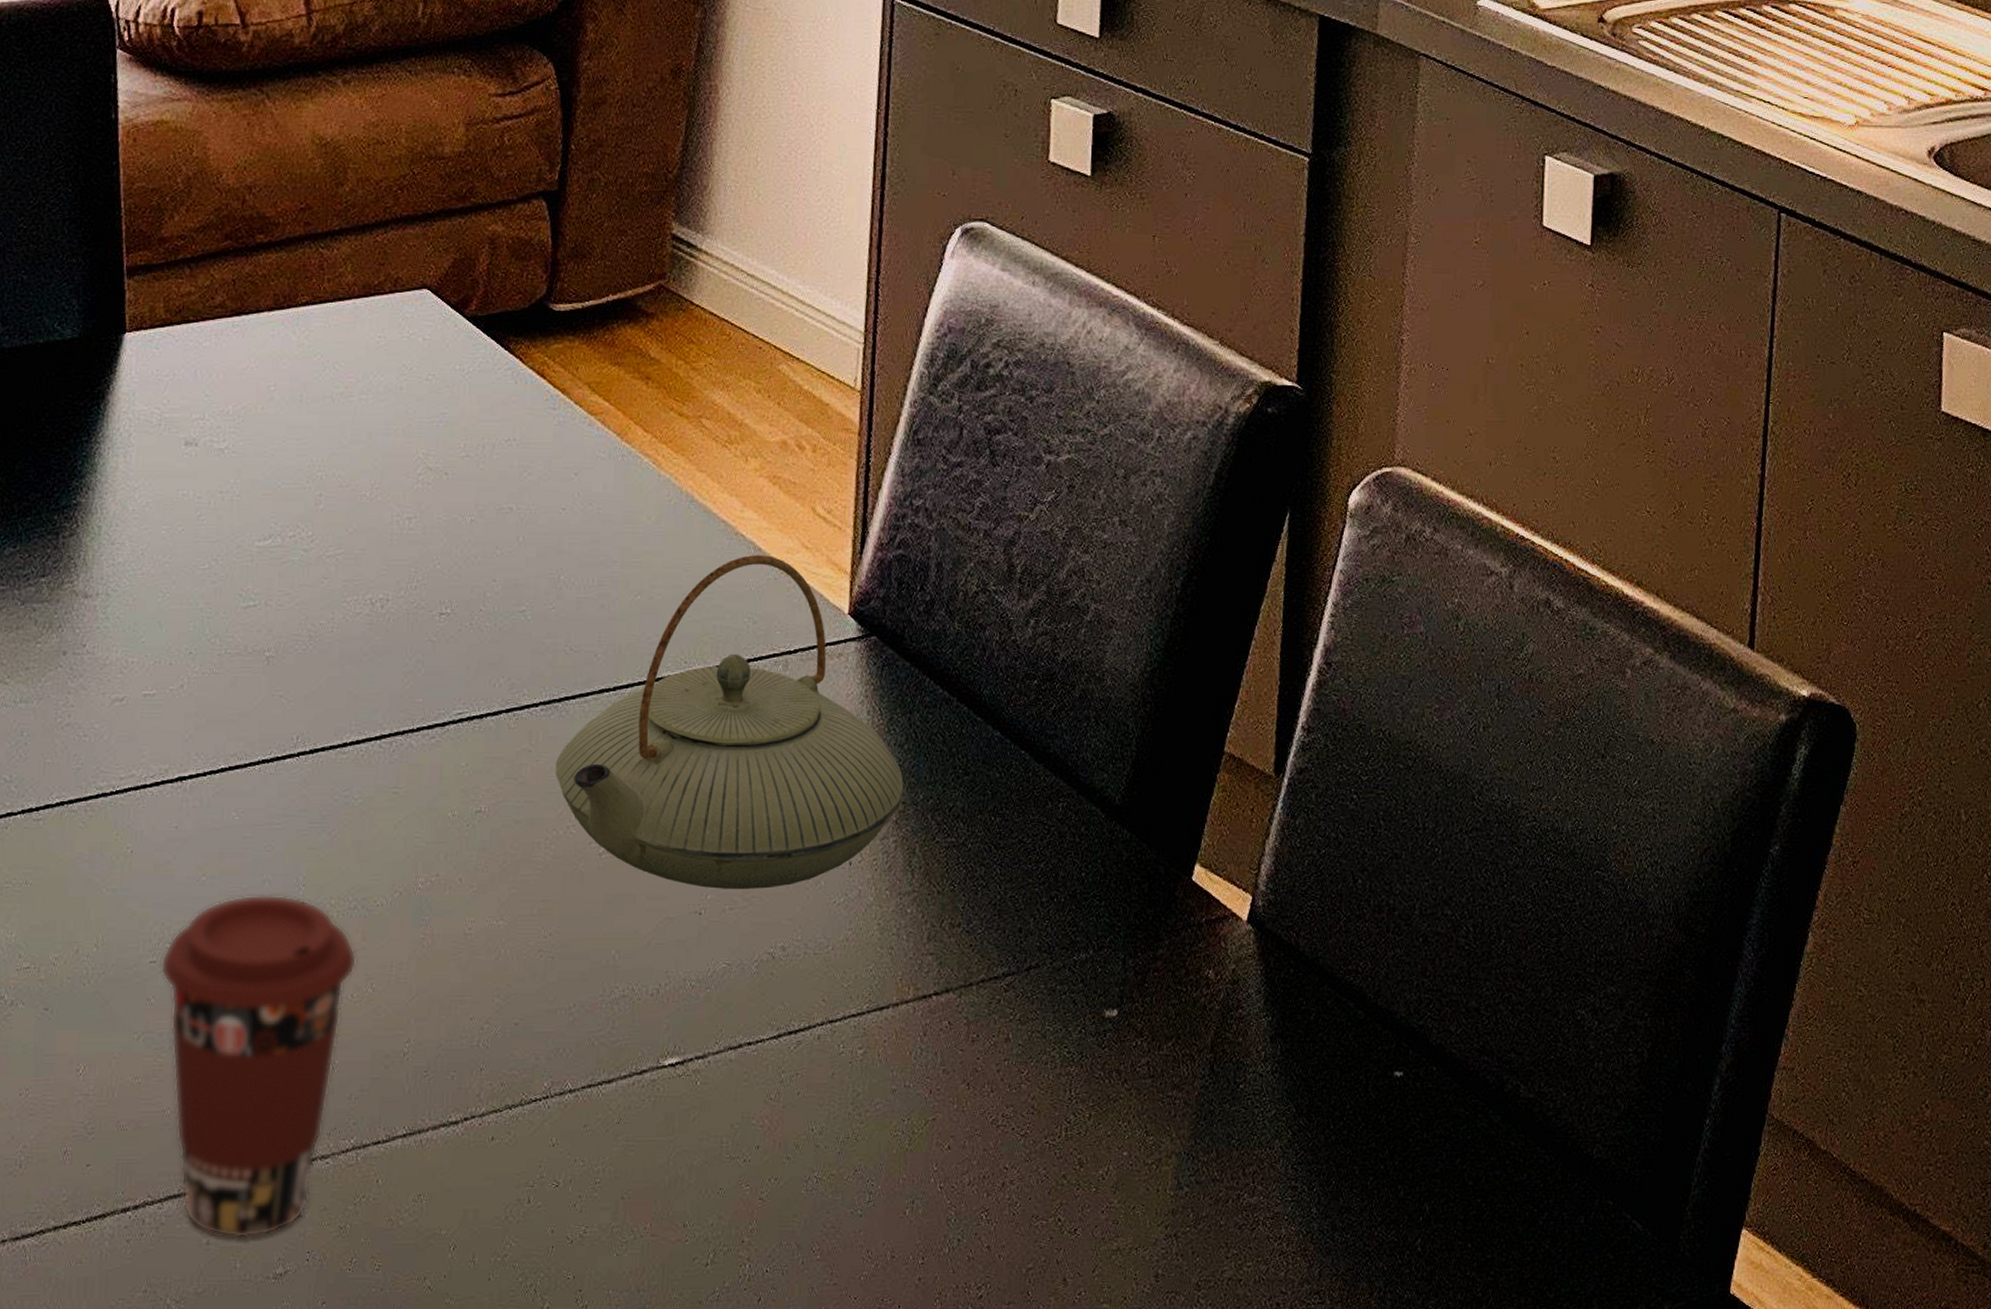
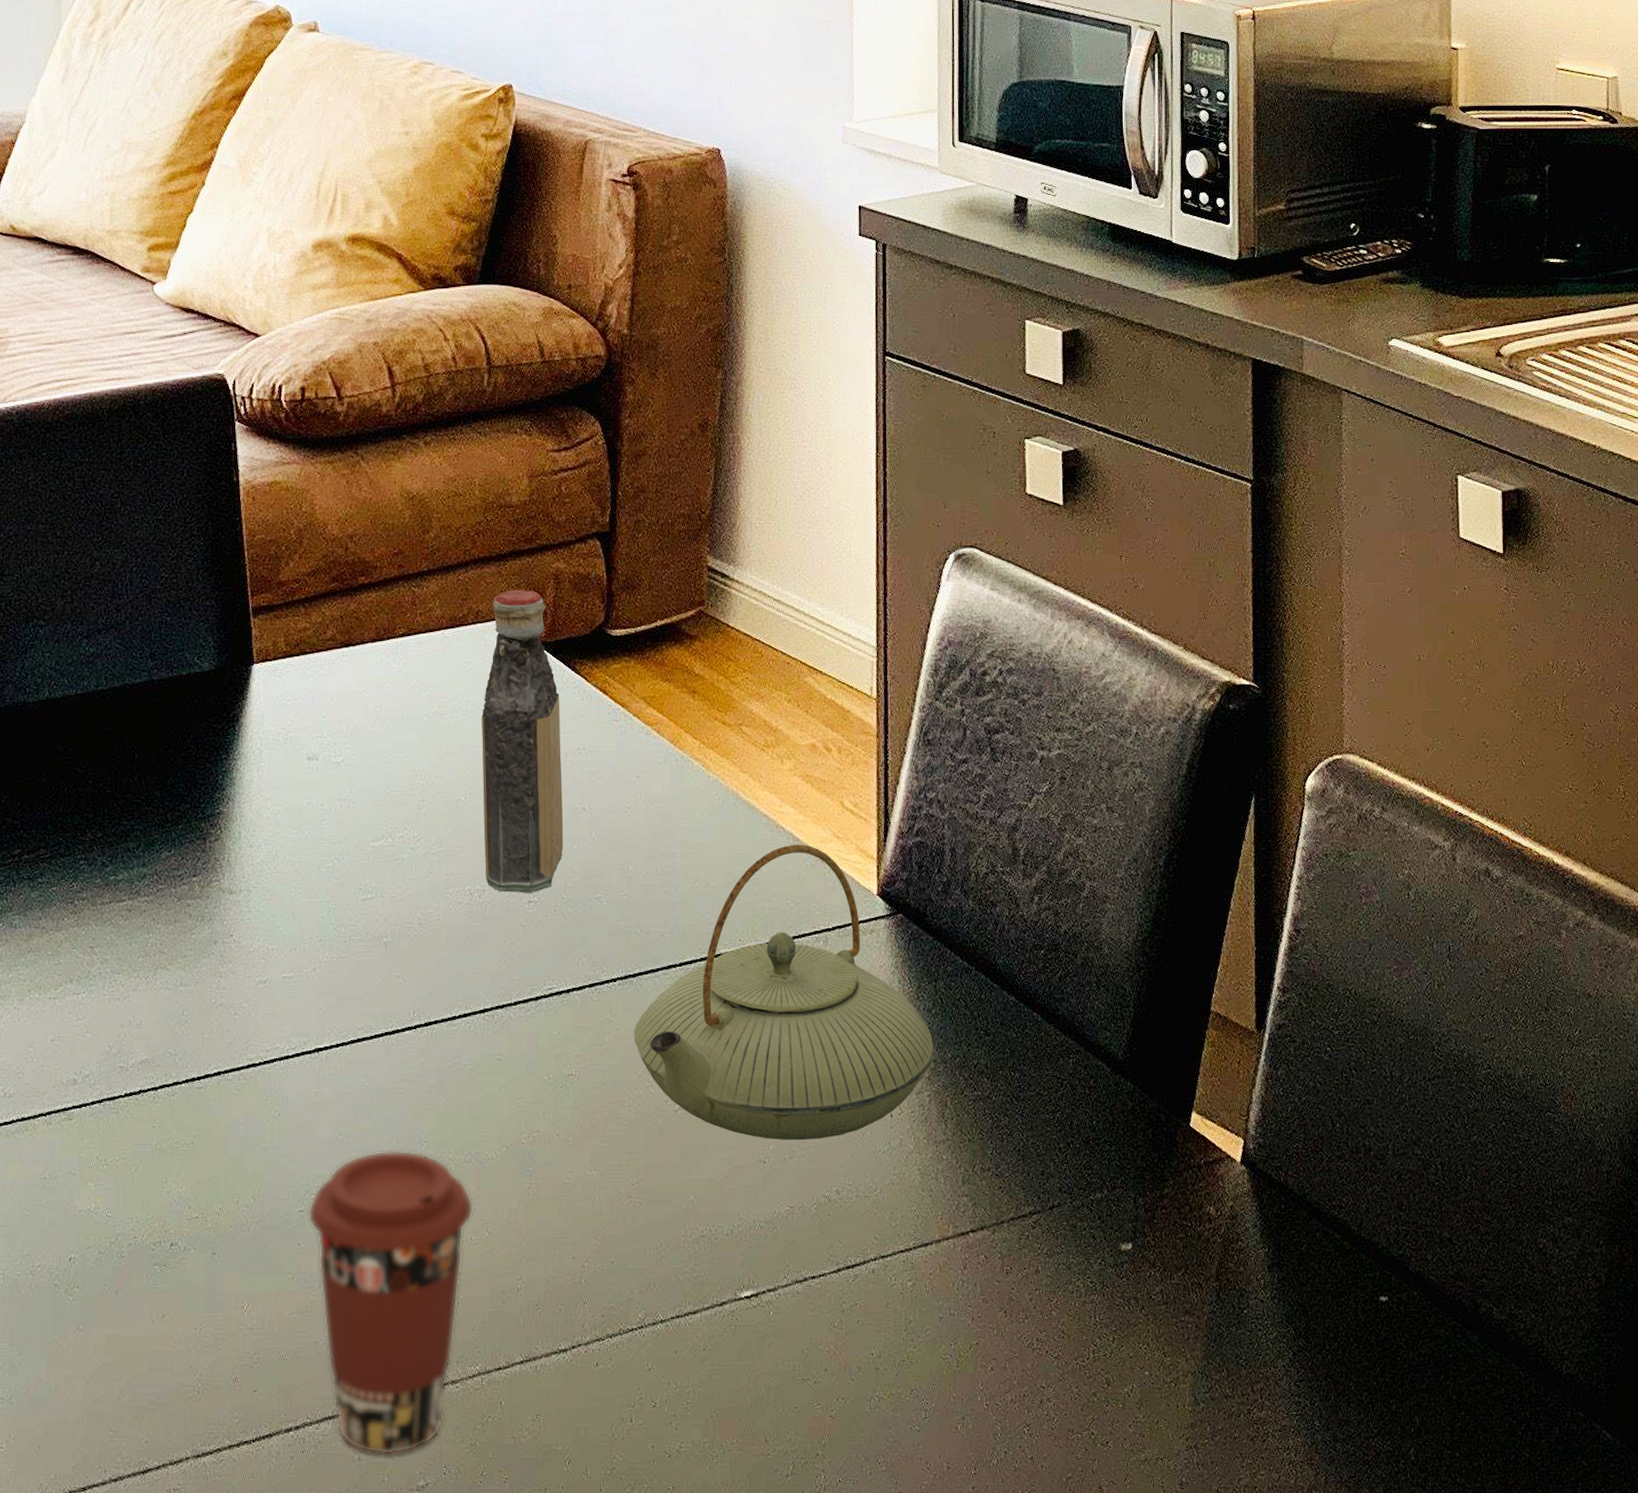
bottle: none [390,254,489,604] -> present [482,589,564,893]

